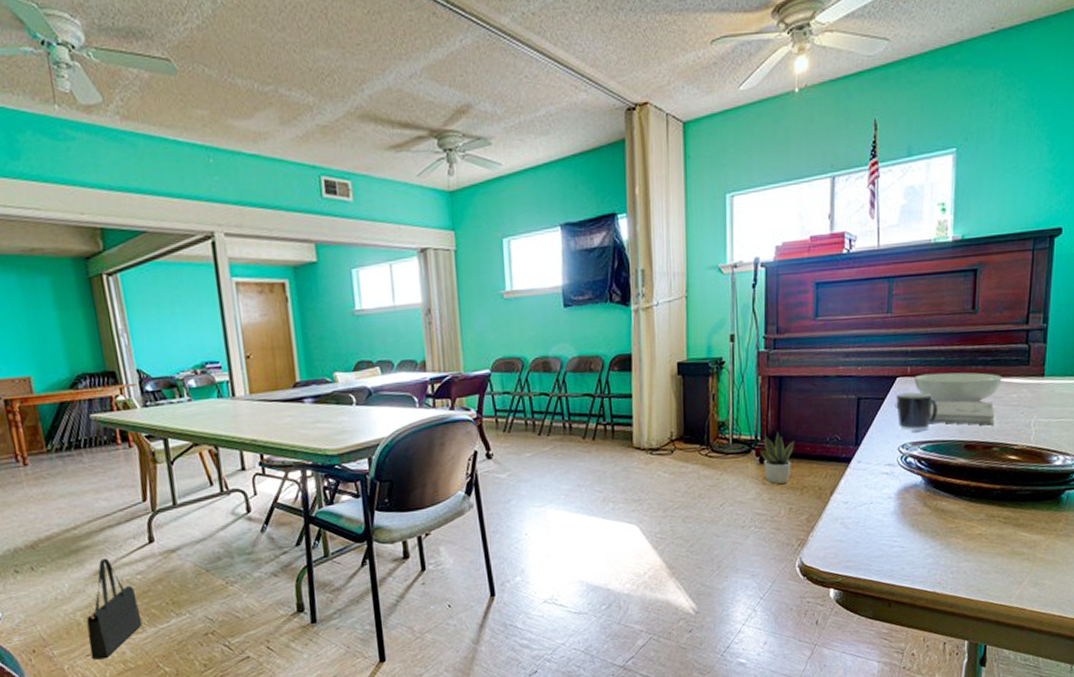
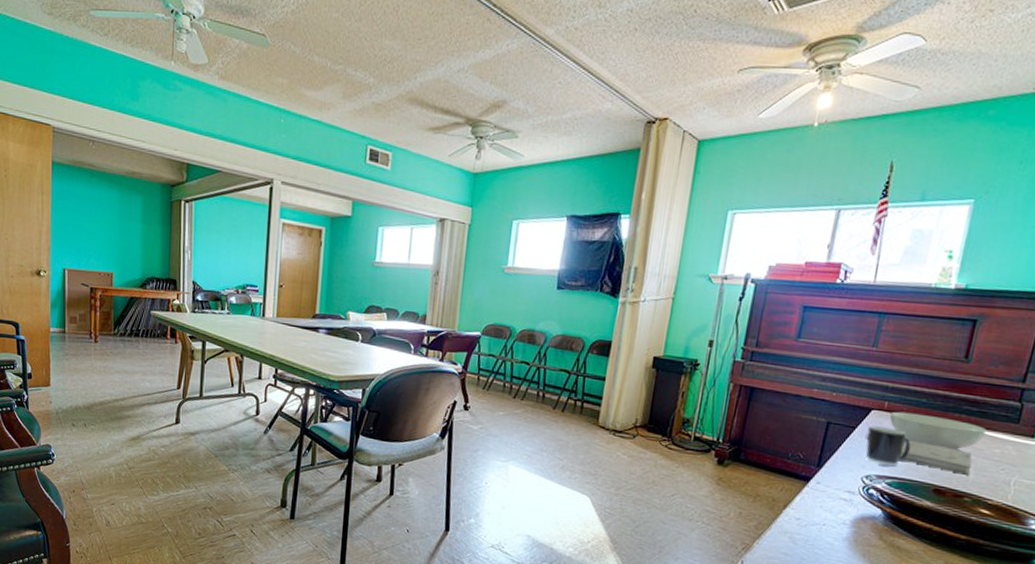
tote bag: present [86,558,143,659] -> none [115,428,158,509]
potted plant: present [759,431,795,485] -> none [719,438,757,489]

